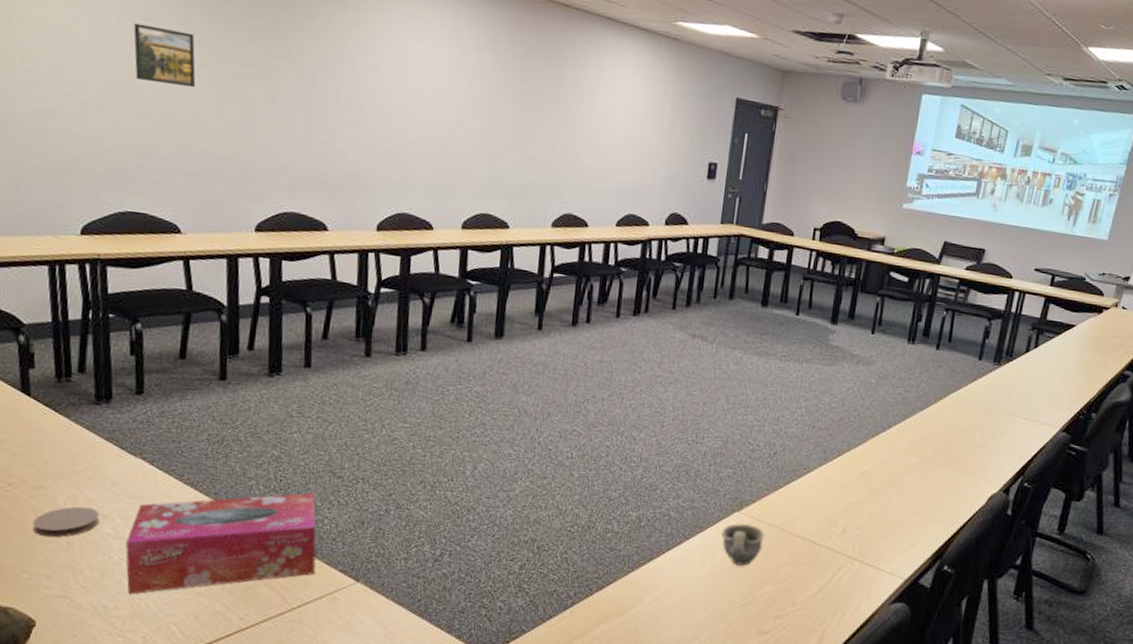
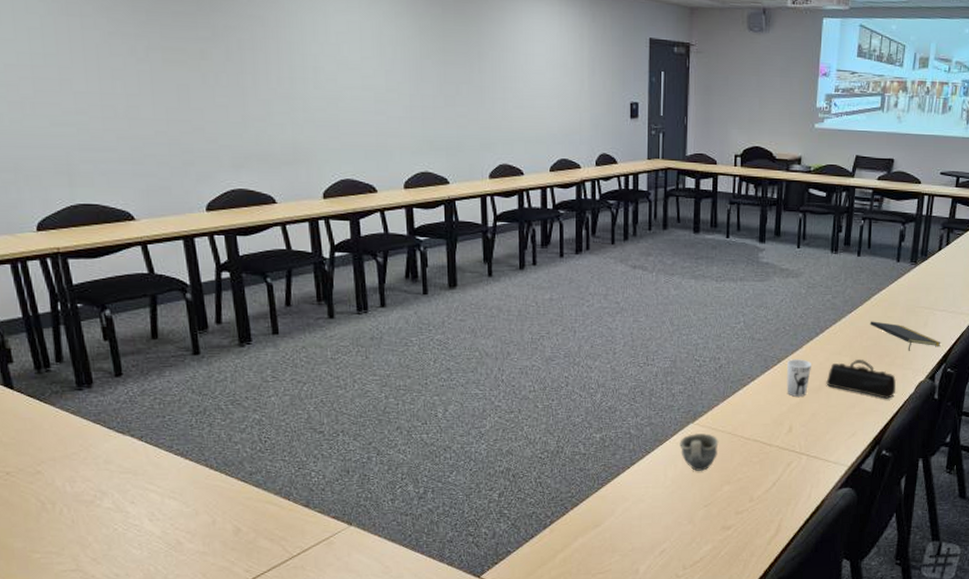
coaster: present [32,506,99,538] -> none [35,486,99,518]
tissue box: present [125,493,316,595] -> none [127,450,310,561]
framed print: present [133,23,196,88] -> none [56,19,127,78]
cup: none [844,453,875,496] -> present [786,359,811,397]
pencil case: none [889,462,966,509] -> present [826,360,896,399]
notepad: none [942,421,1020,459] -> present [869,321,941,351]

